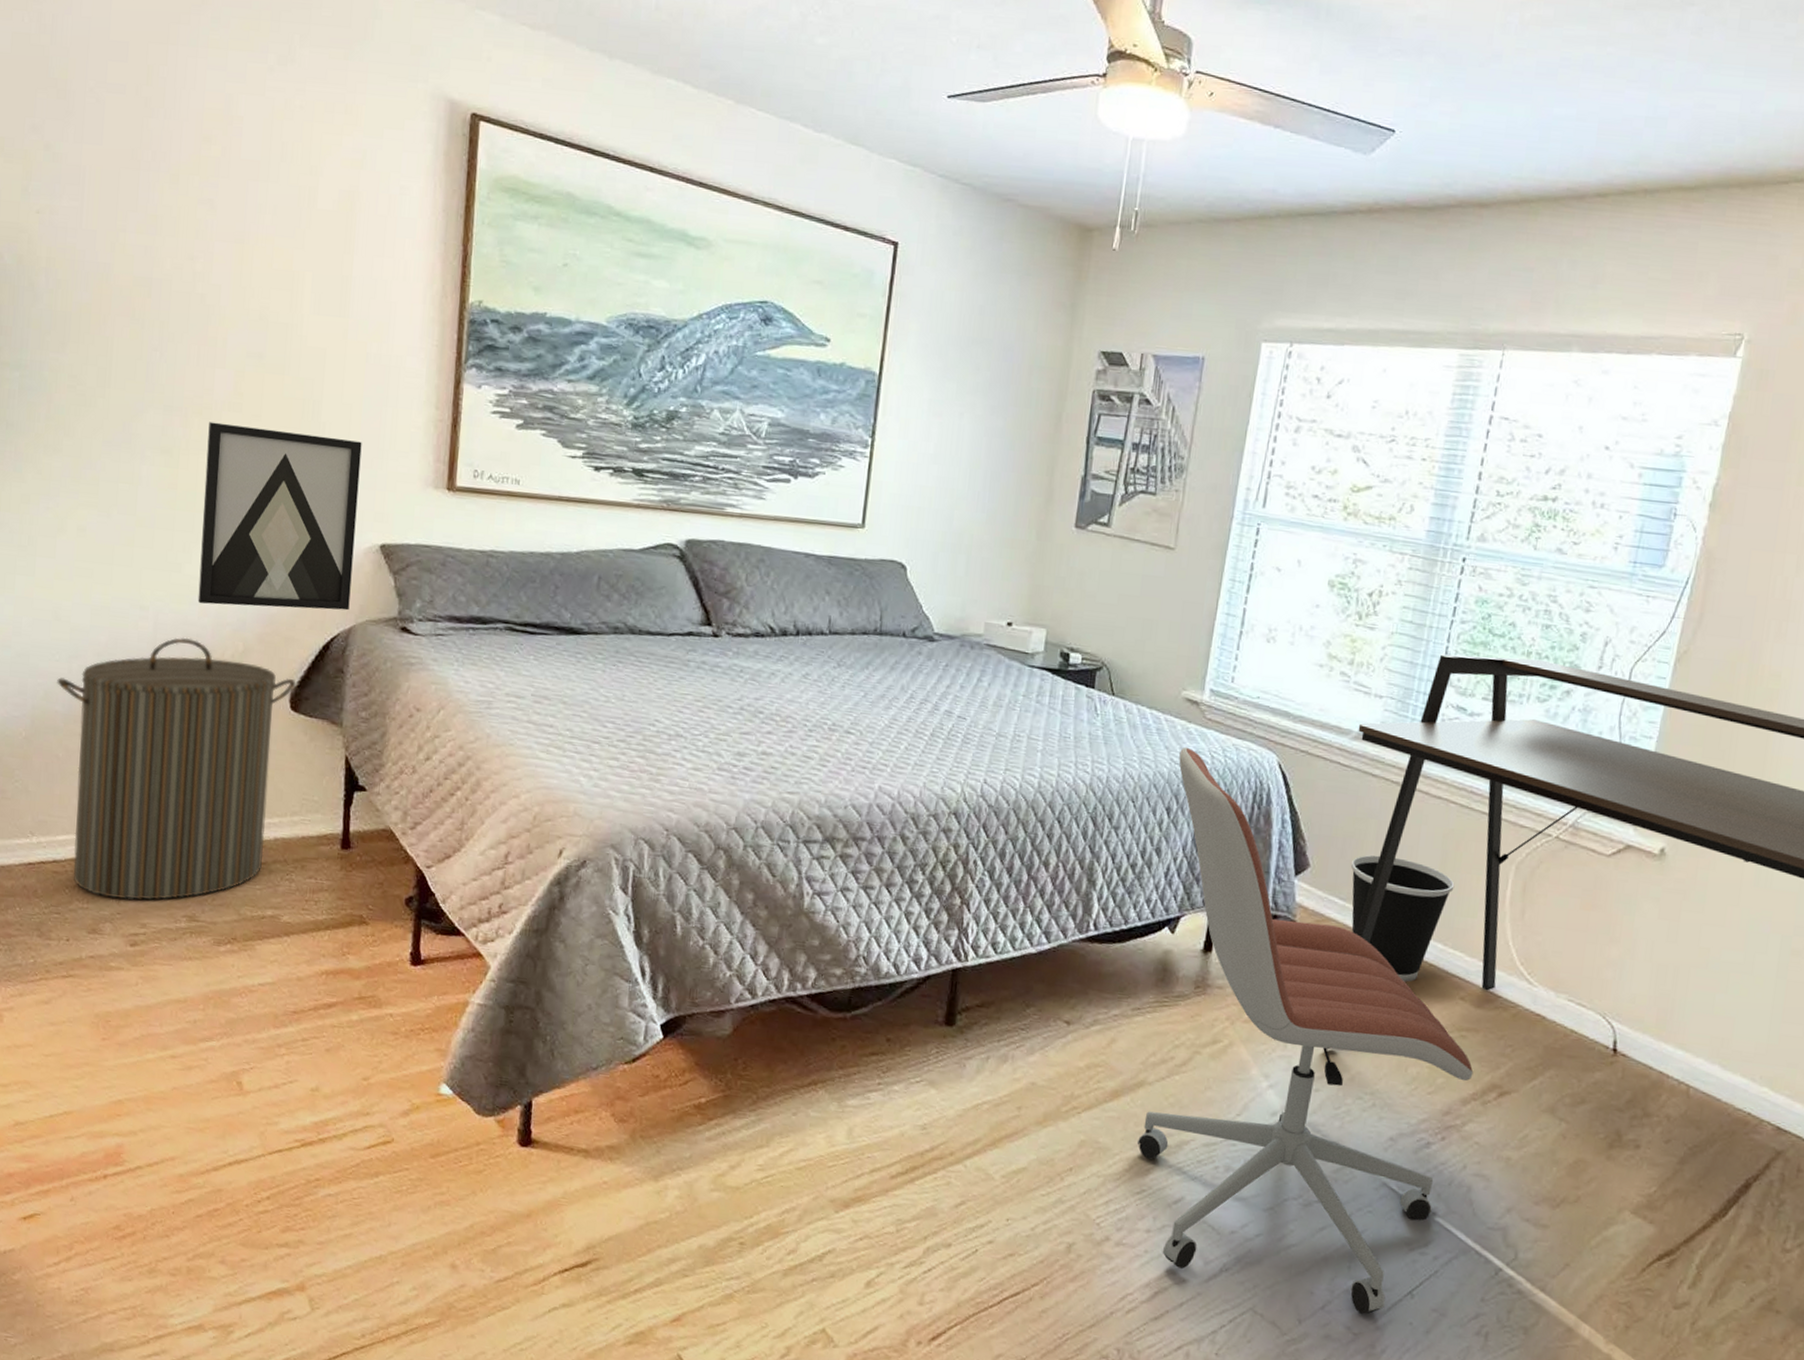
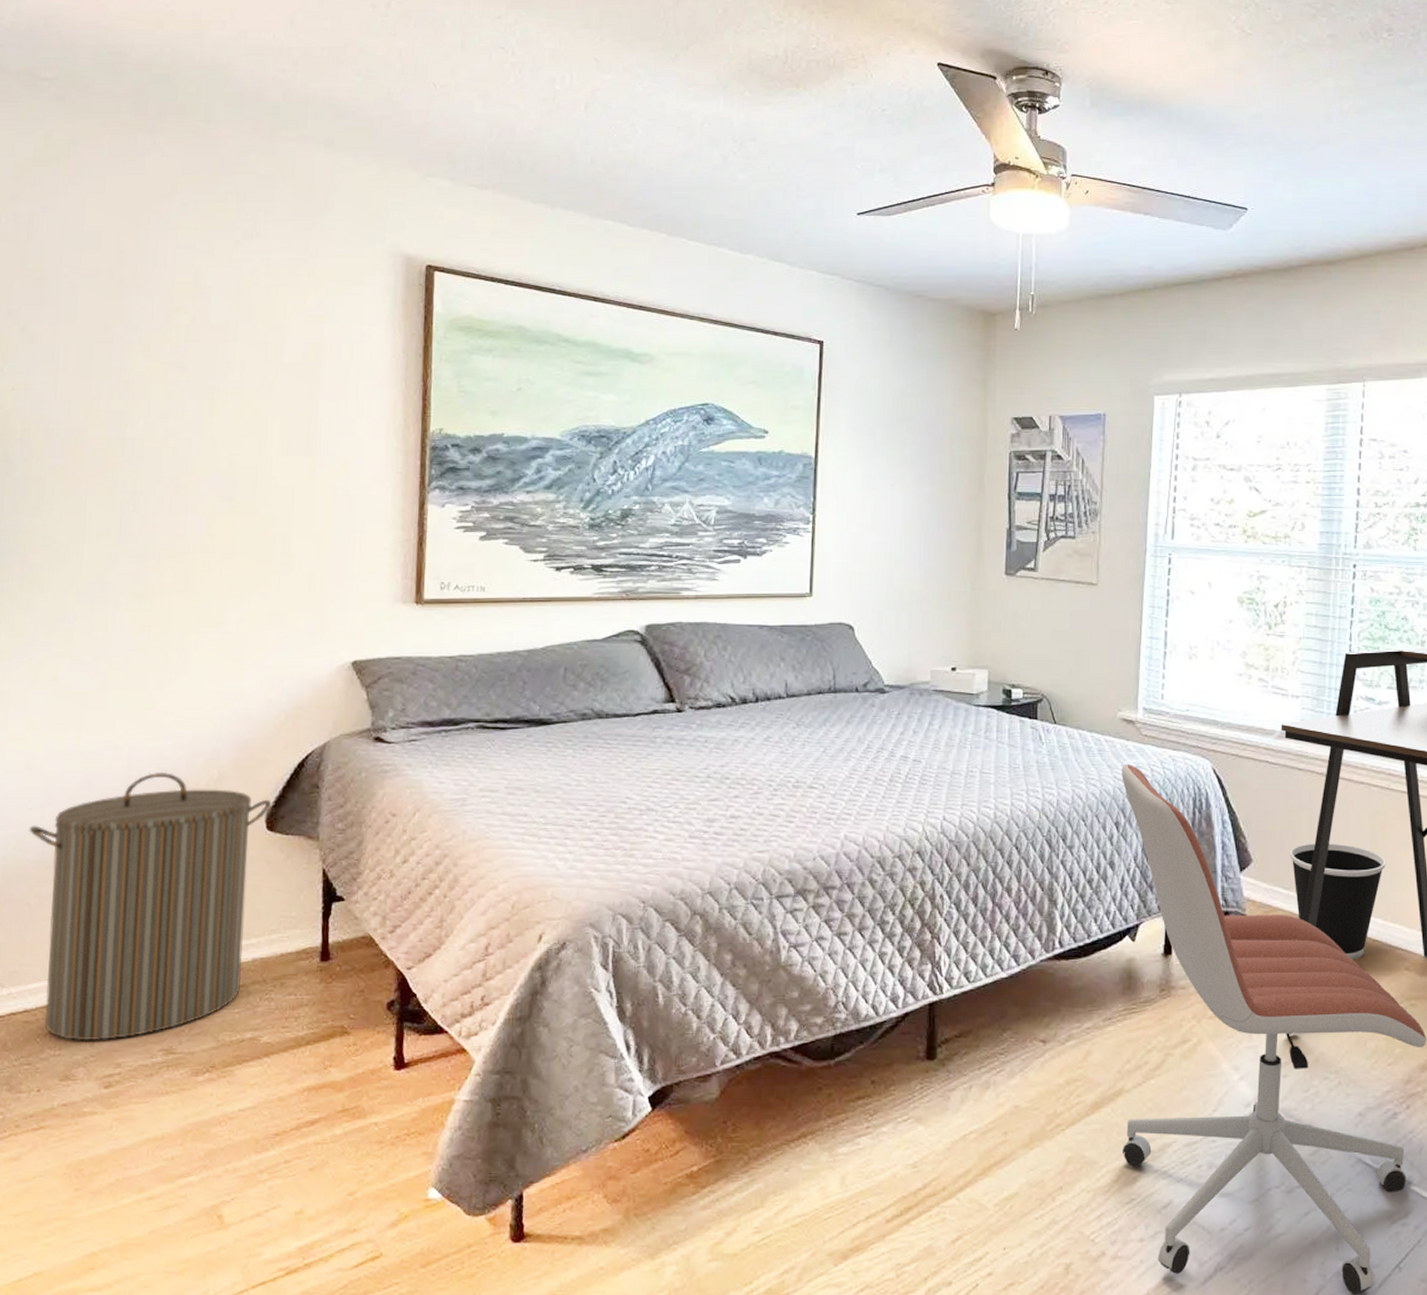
wall art: present [198,421,362,611] -> none [172,564,332,738]

